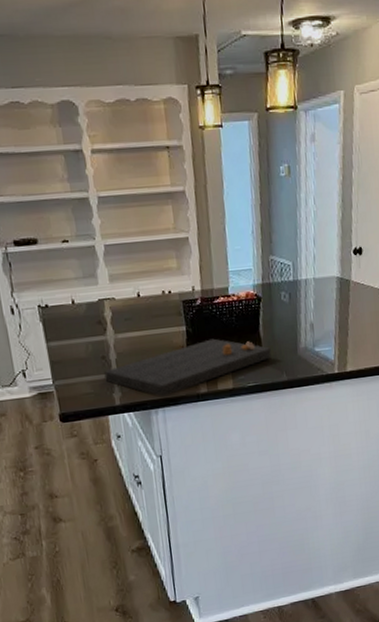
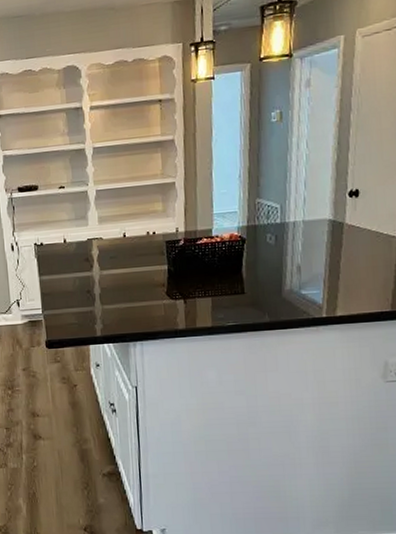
cutting board: present [104,338,272,397] -> none [88,277,254,331]

